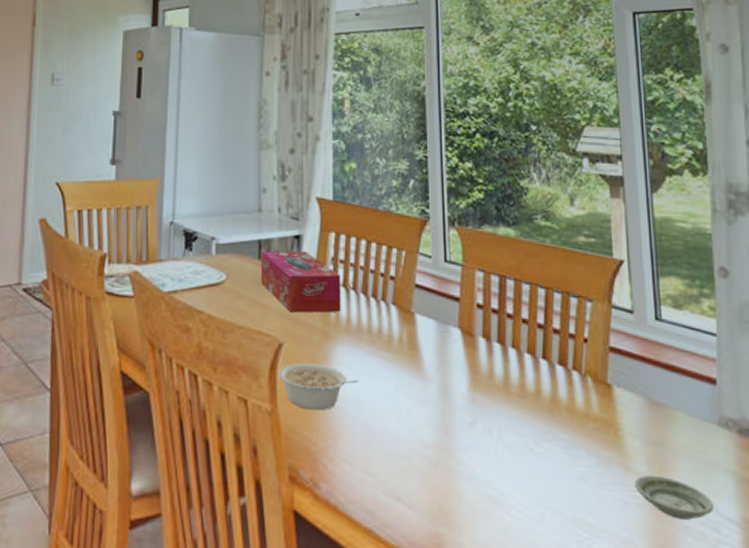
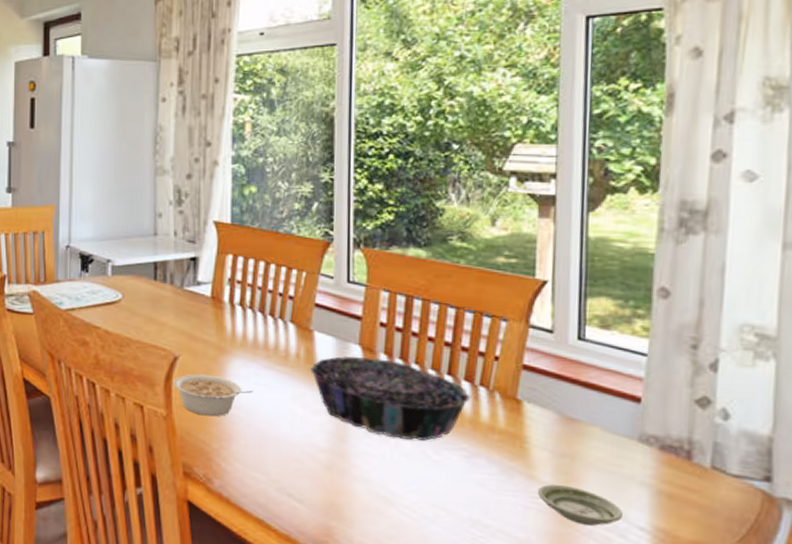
tissue box: present [261,250,341,313] -> none [157,272,238,330]
decorative bowl: none [412,339,566,431] -> present [309,355,471,441]

